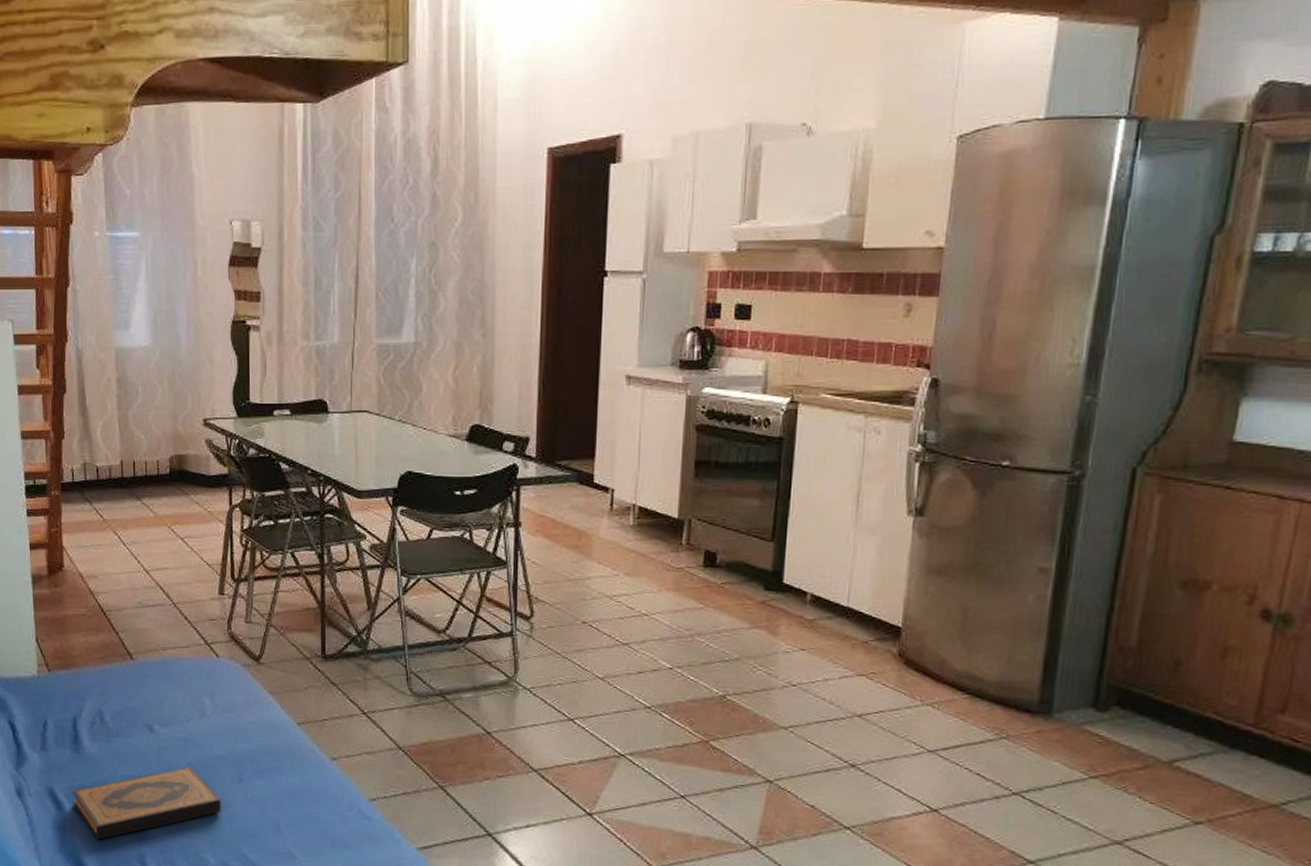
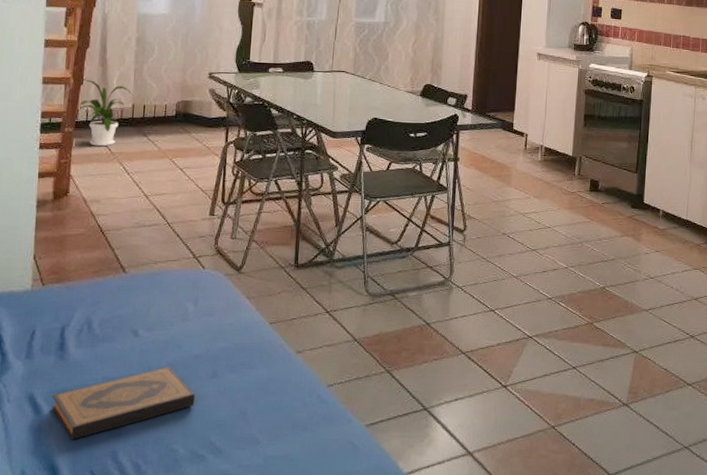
house plant: none [63,431,121,513] -> present [79,78,134,147]

